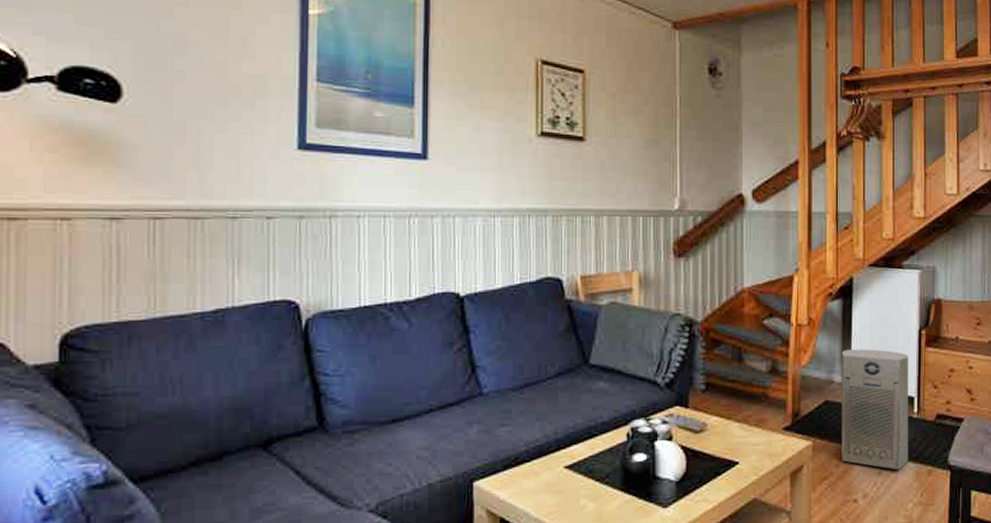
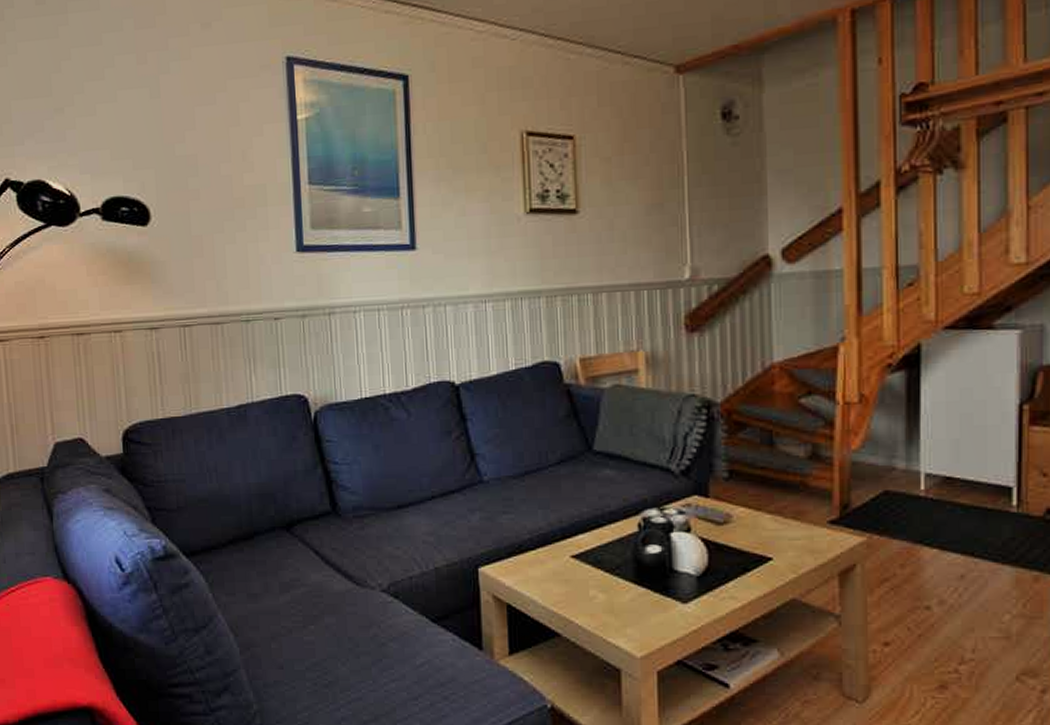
air purifier: present [842,349,908,471] -> none [907,429,1003,575]

